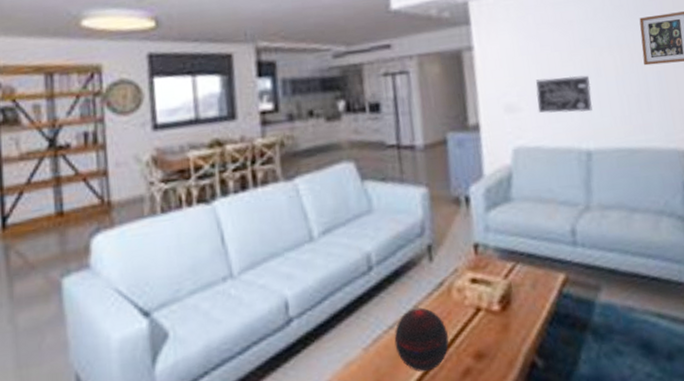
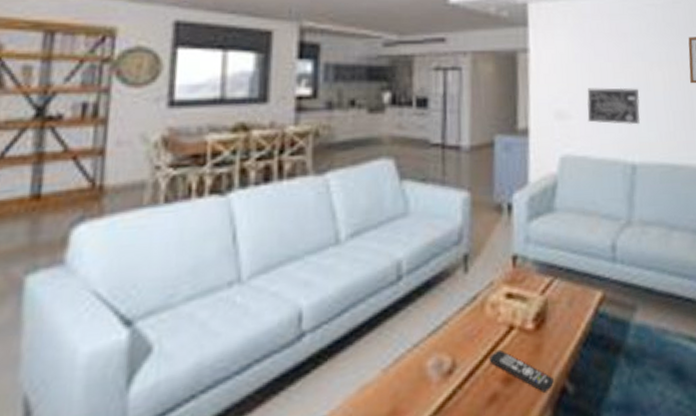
decorative orb: present [394,307,449,372] -> none [418,323,477,398]
remote control: none [460,329,524,367] -> present [489,349,555,393]

